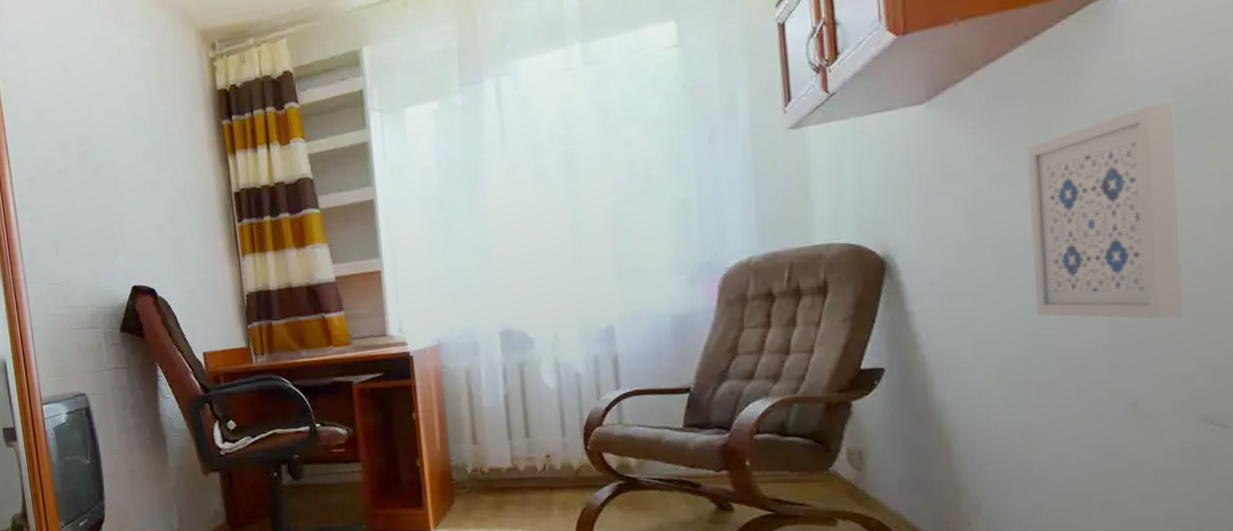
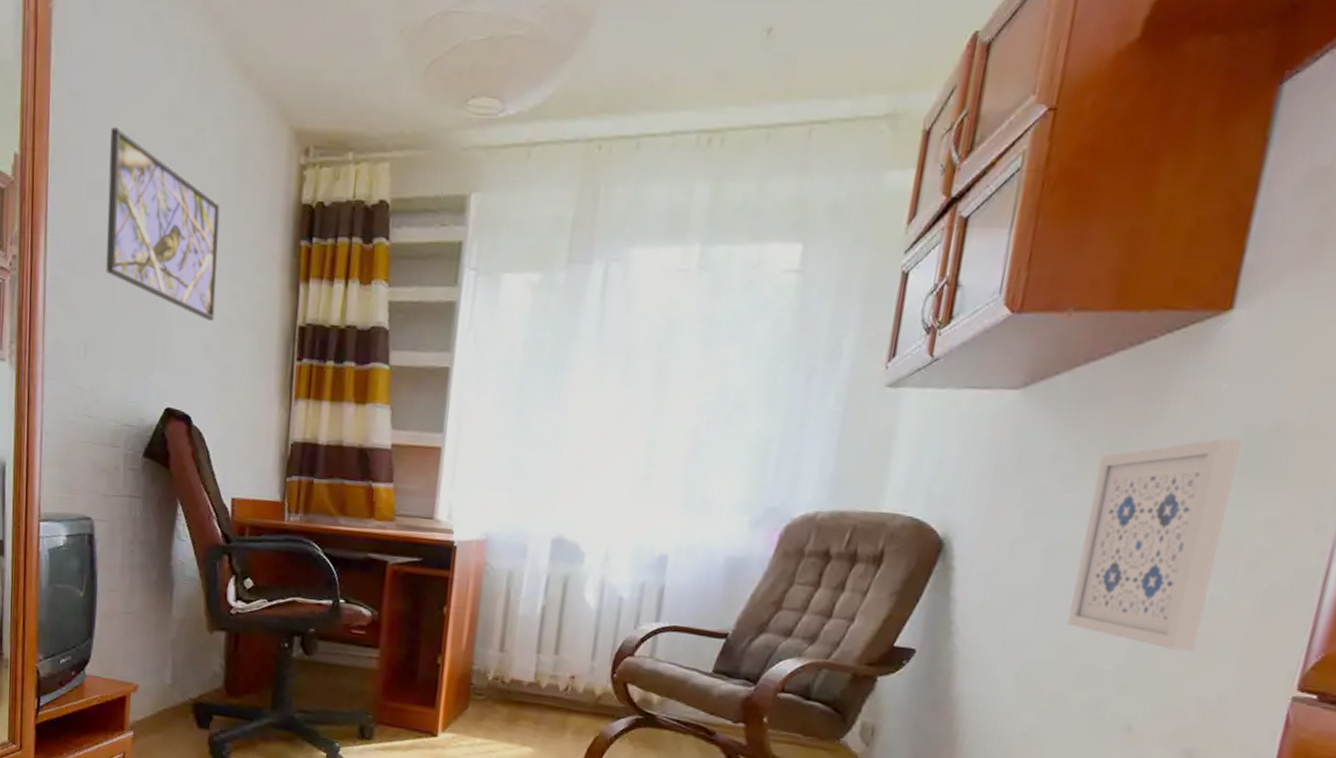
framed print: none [48,63,160,205] -> present [106,127,220,321]

